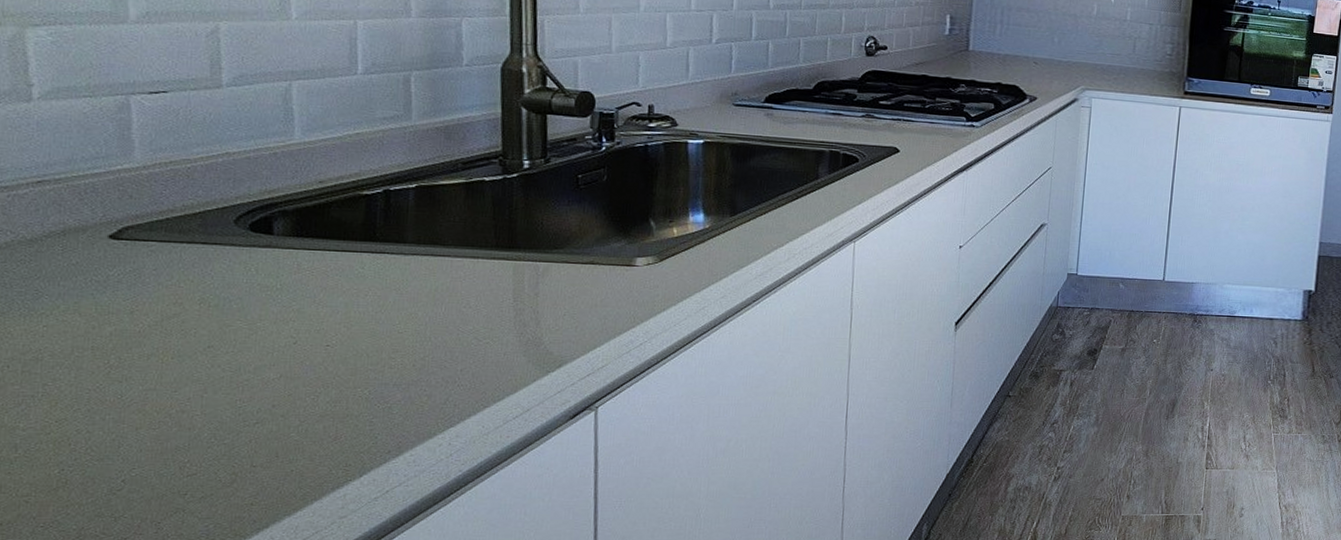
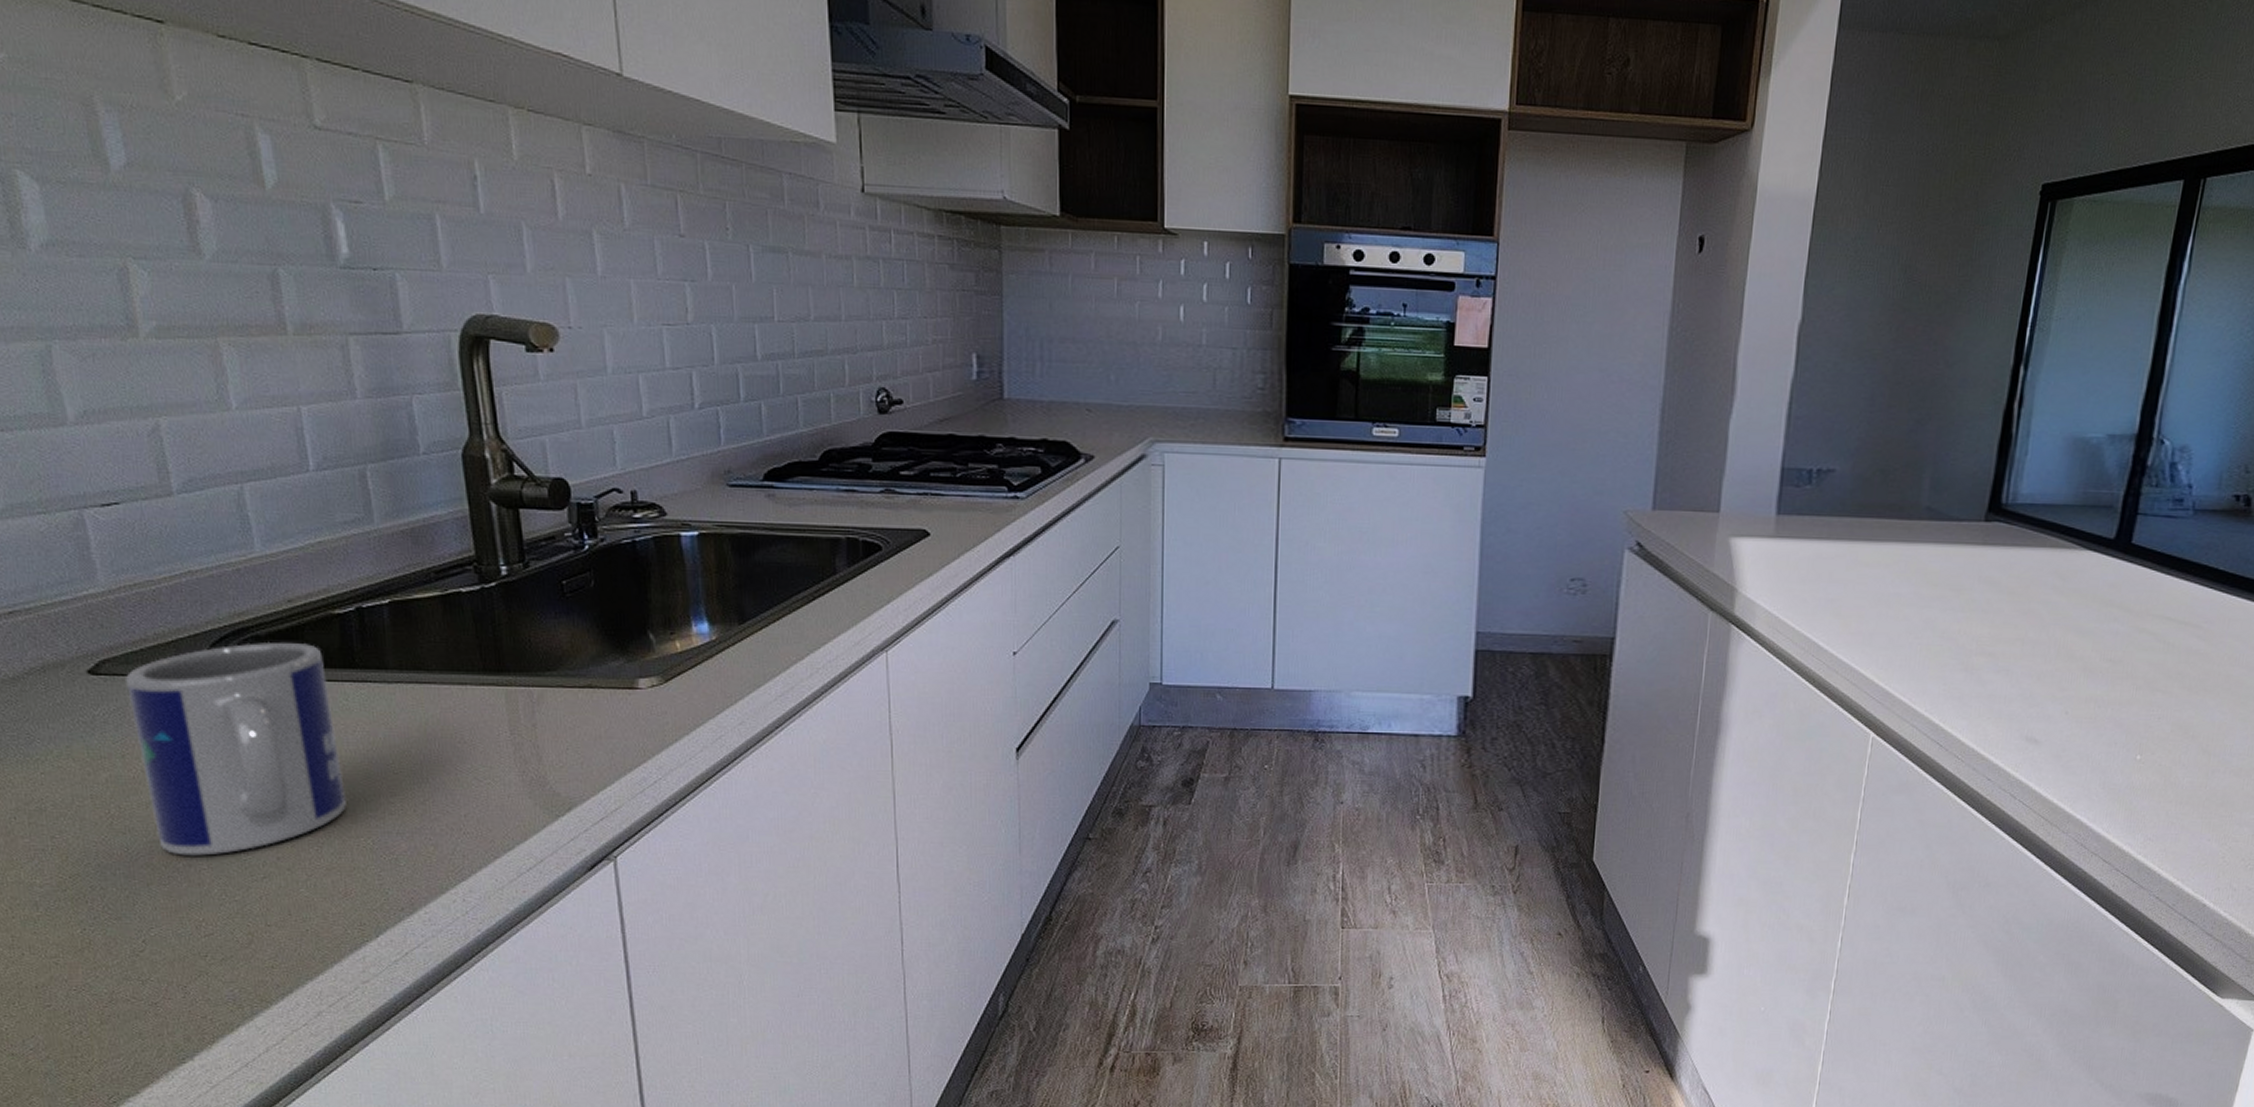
mug: none [145,215,350,403] -> present [124,641,348,856]

